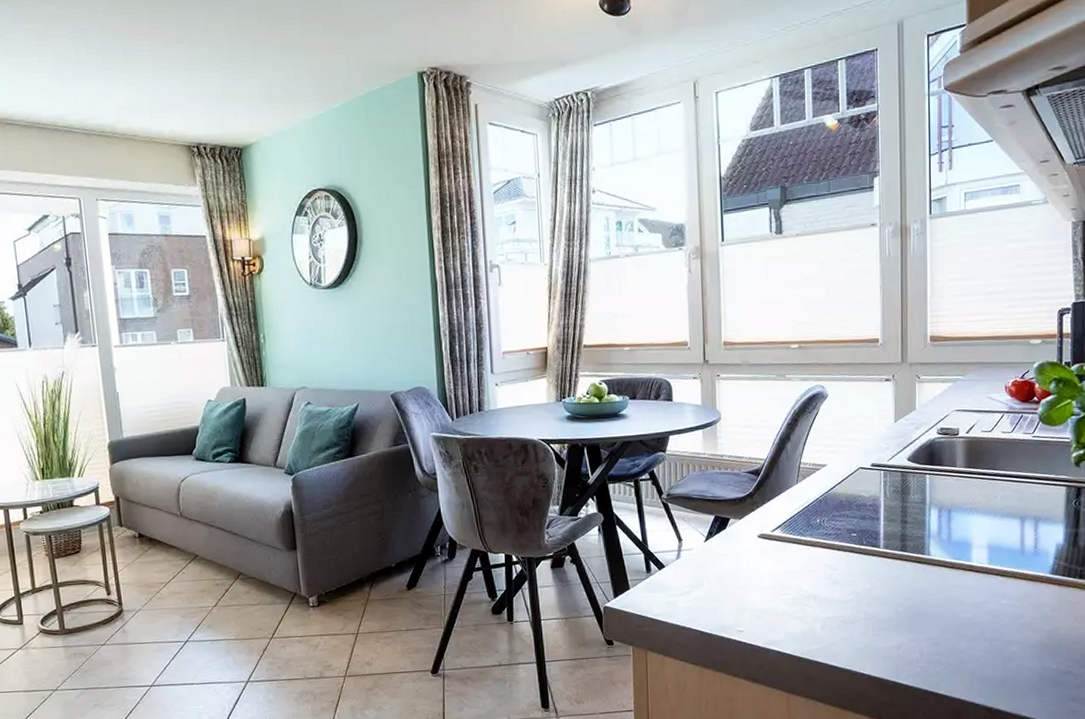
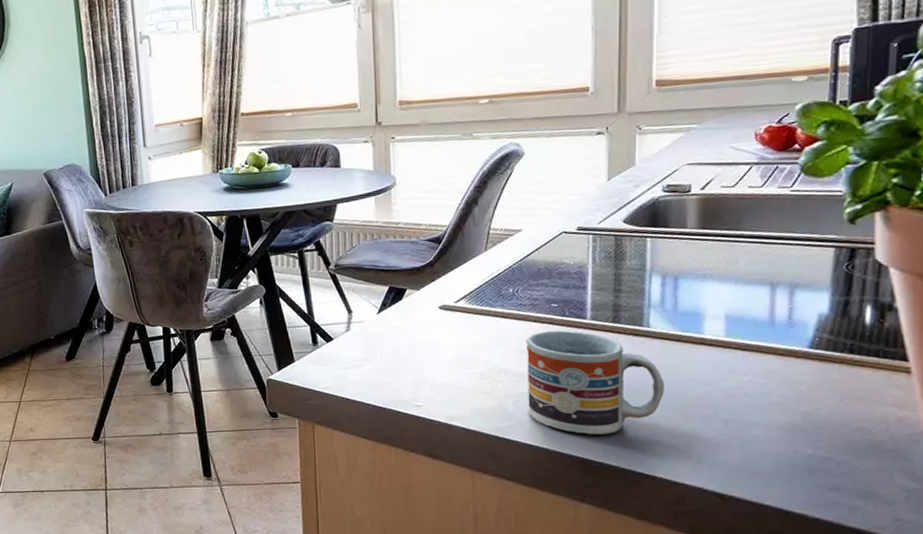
cup: none [831,558,943,656] -> present [525,330,664,435]

